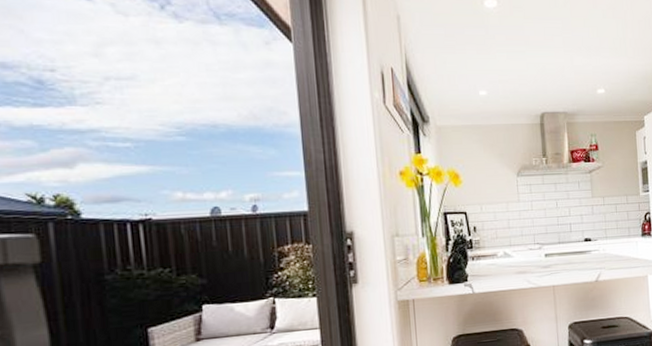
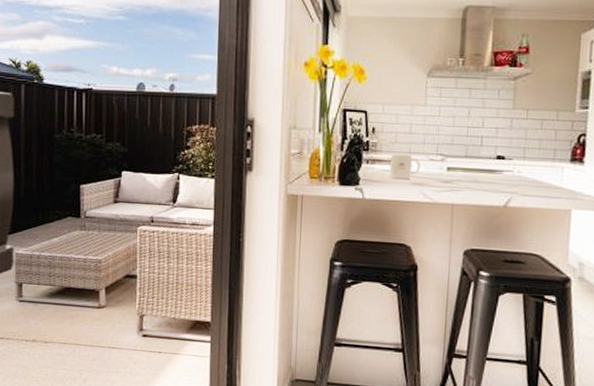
mug: none [493,247,522,270] -> present [389,154,421,179]

